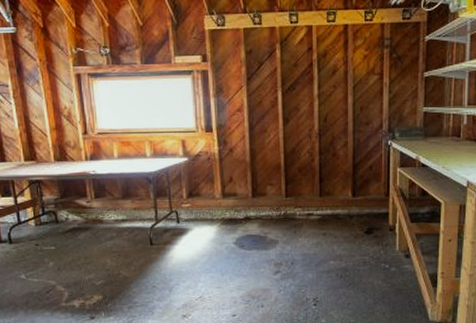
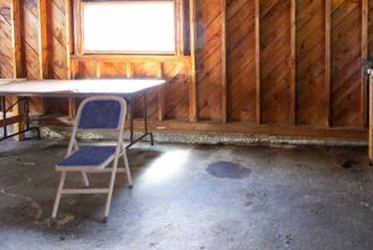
folding chair: none [77,175,162,304] -> present [50,95,134,223]

